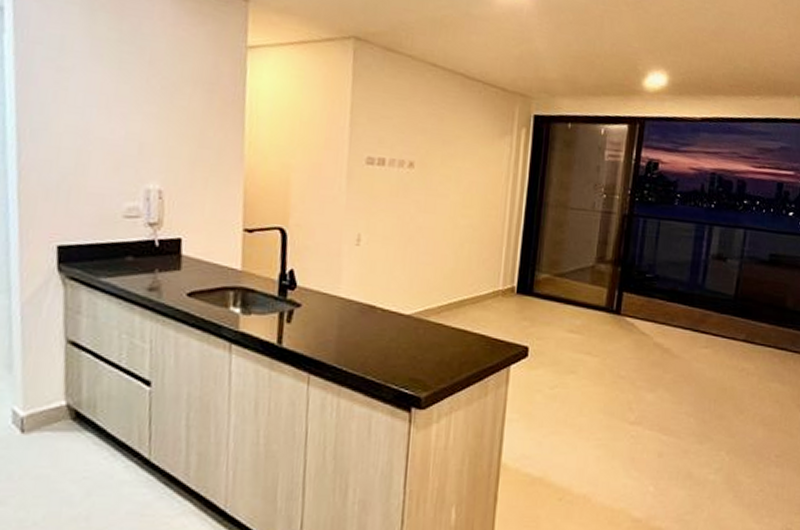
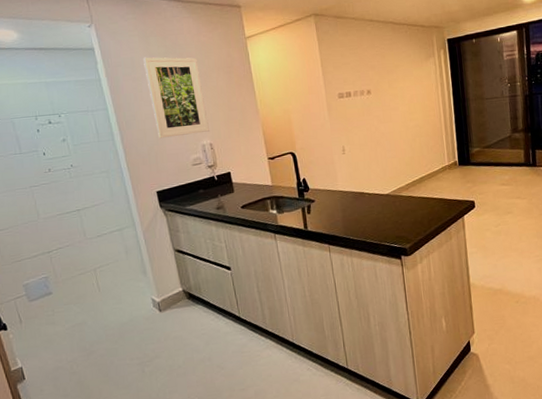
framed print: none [78,39,166,172] -> present [143,57,210,139]

